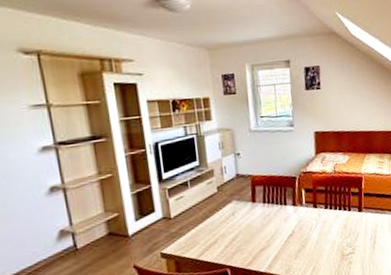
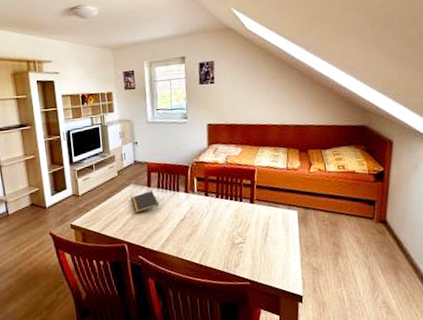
notepad: none [233,206,266,233] -> present [131,191,160,213]

